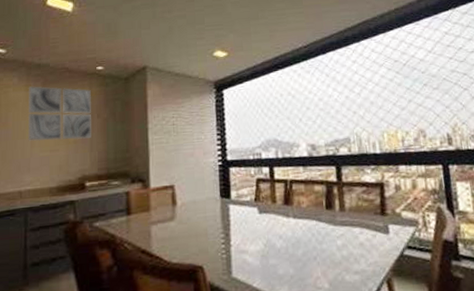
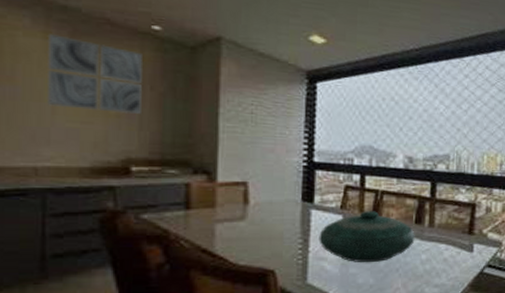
decorative bowl: none [238,200,328,254] -> present [319,211,415,263]

